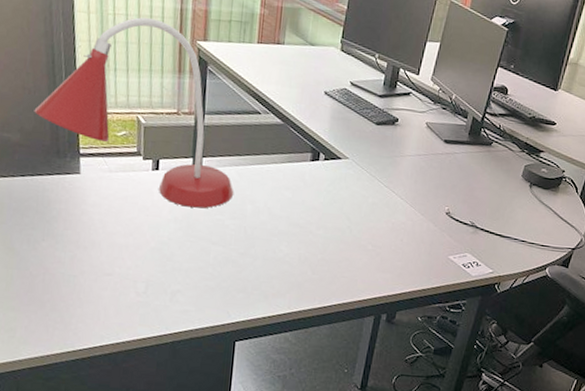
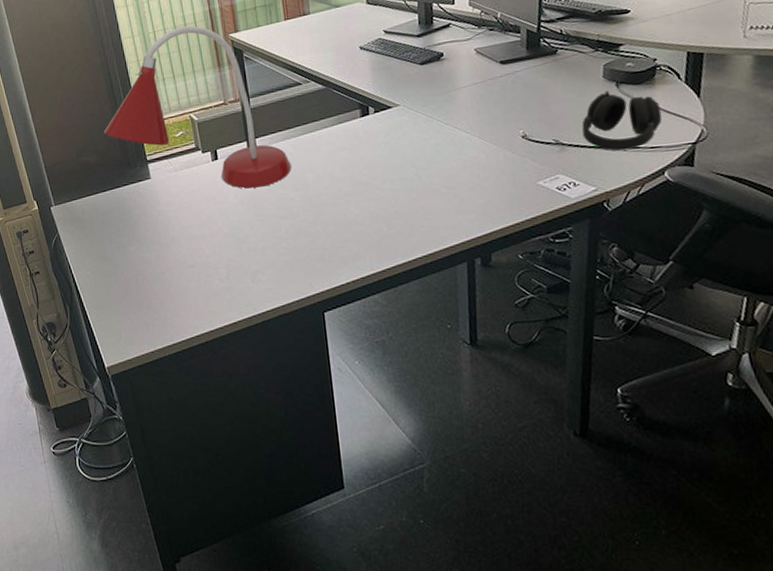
headphones: none [494,189,558,244] -> present [582,91,663,151]

